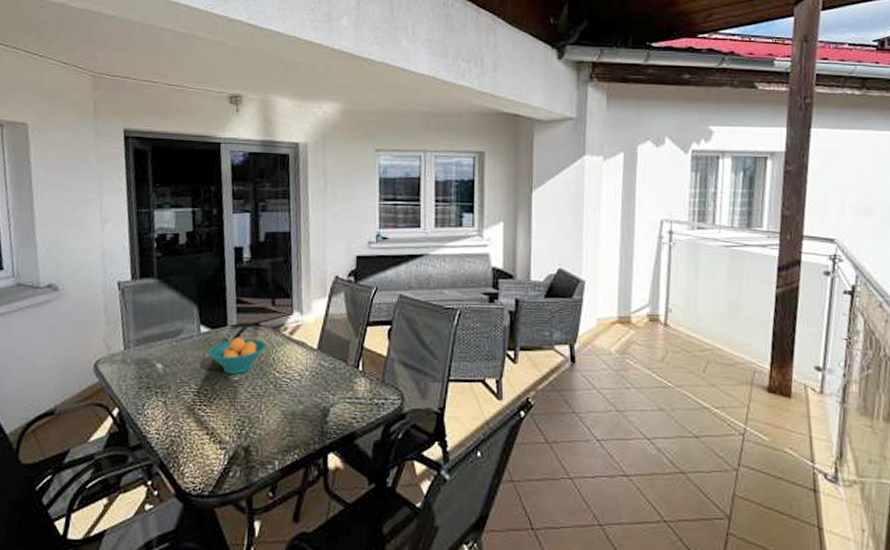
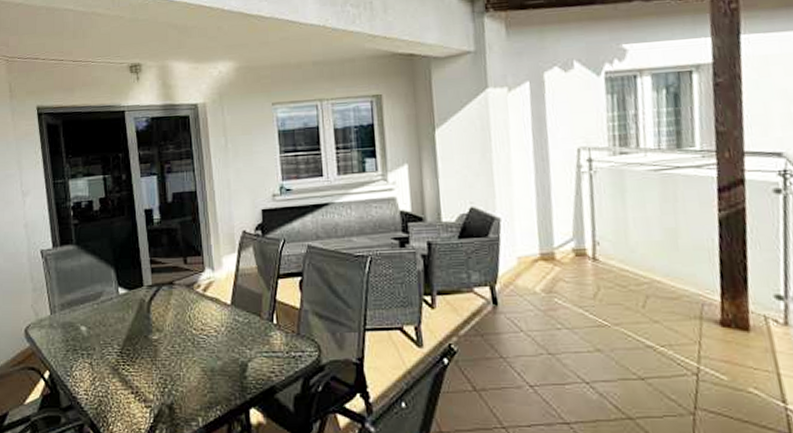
fruit bowl: present [208,338,267,374] -> none [127,297,182,333]

